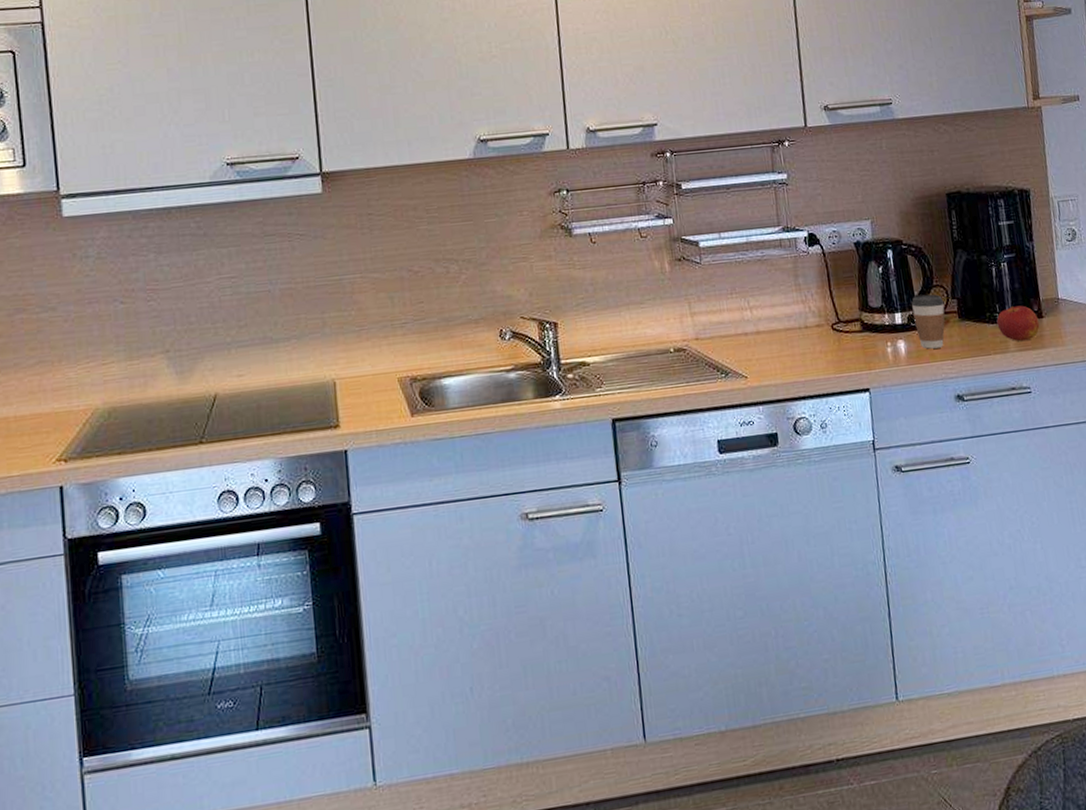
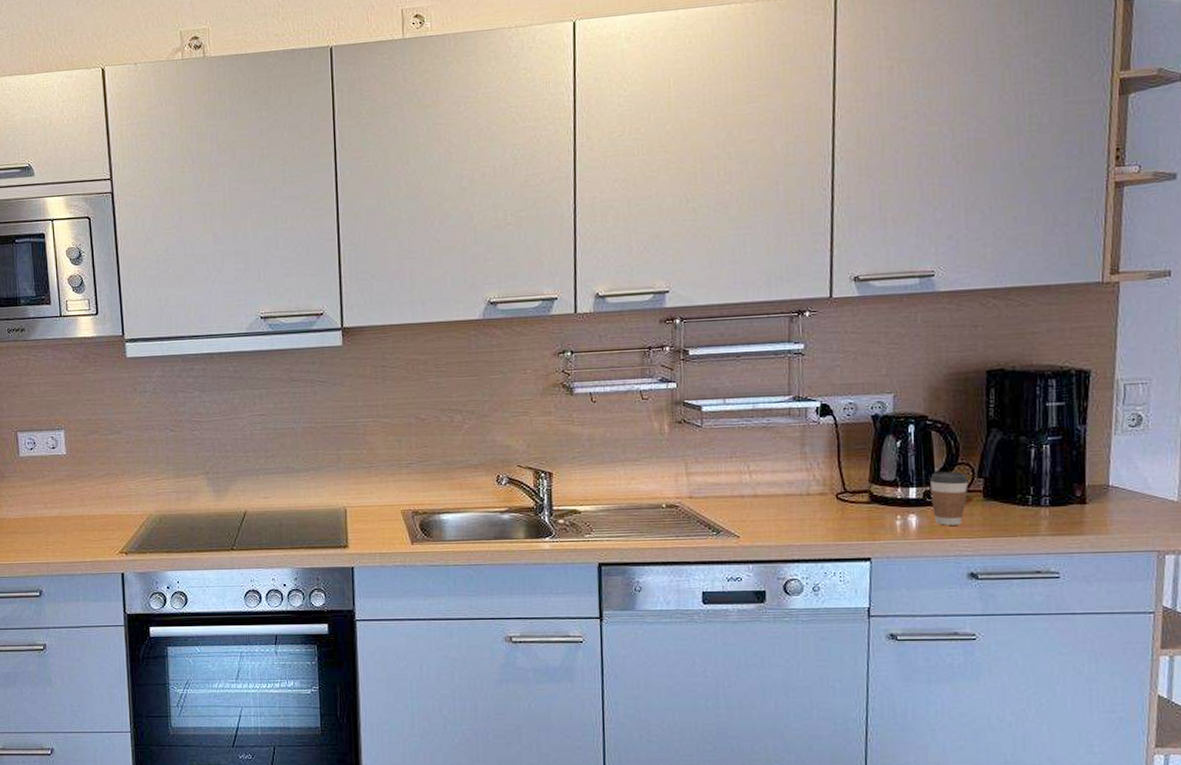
apple: present [996,305,1040,342] -> none [1028,489,1081,526]

